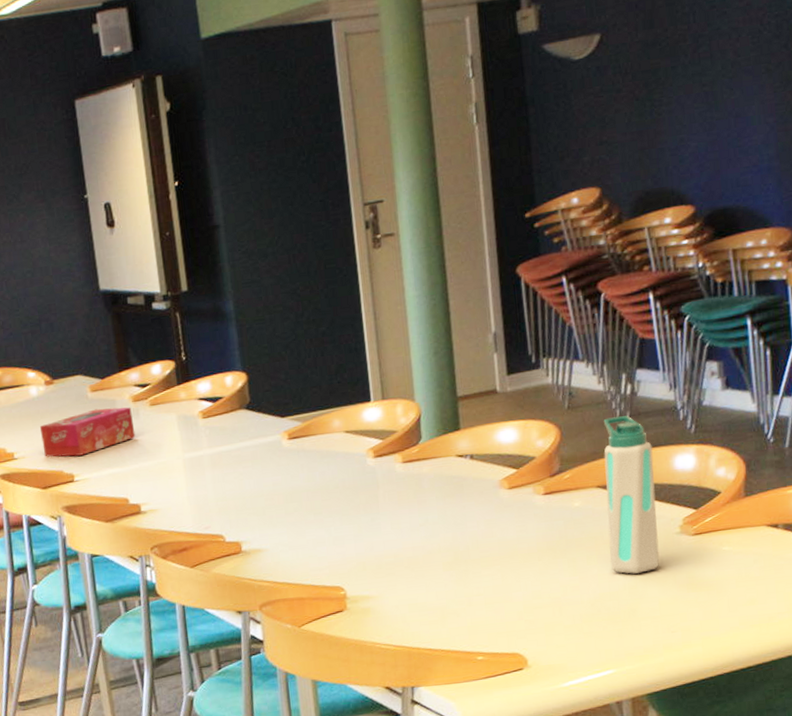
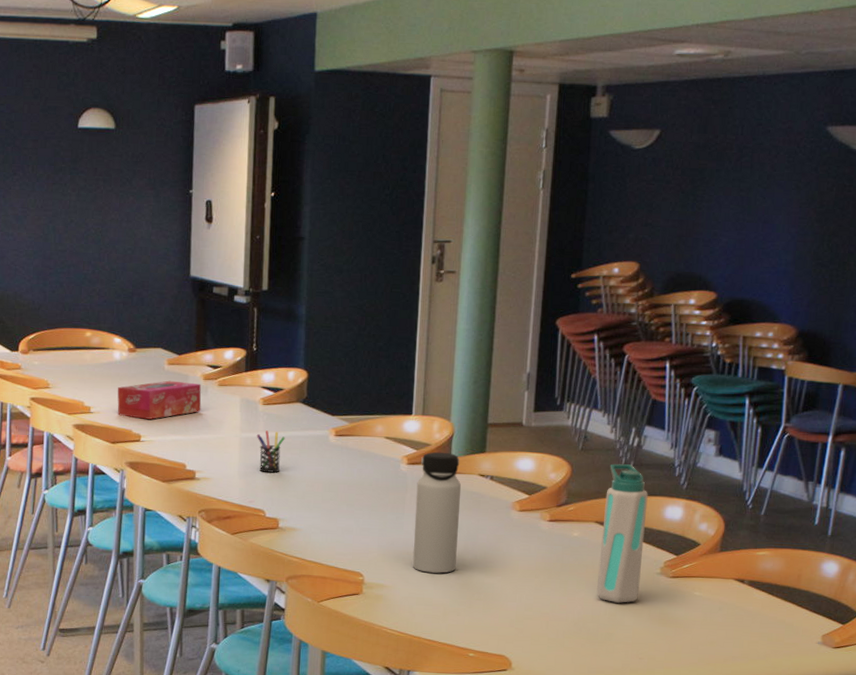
pen holder: none [201,446,234,493] -> present [256,430,285,473]
water bottle: none [388,436,447,575] -> present [413,452,462,574]

